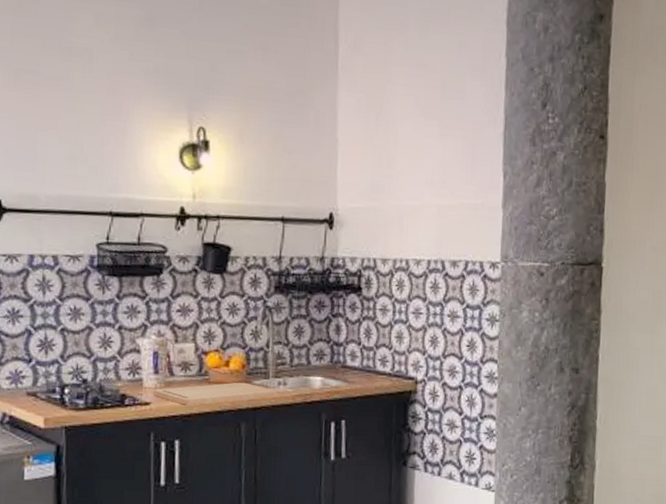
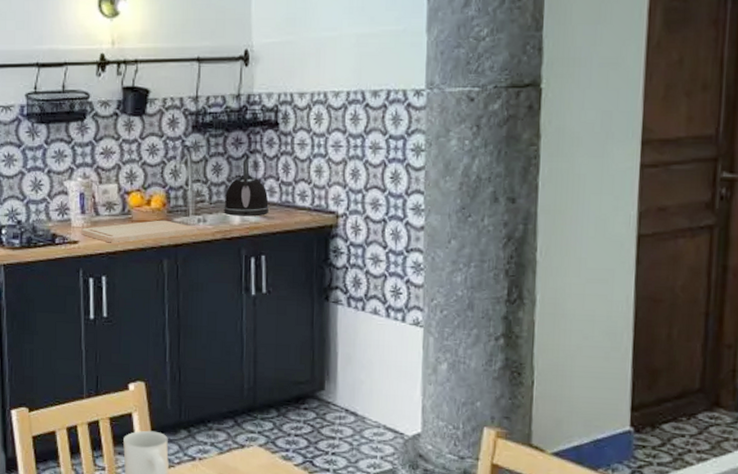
kettle: none [305,322,351,380] -> present [224,159,270,216]

